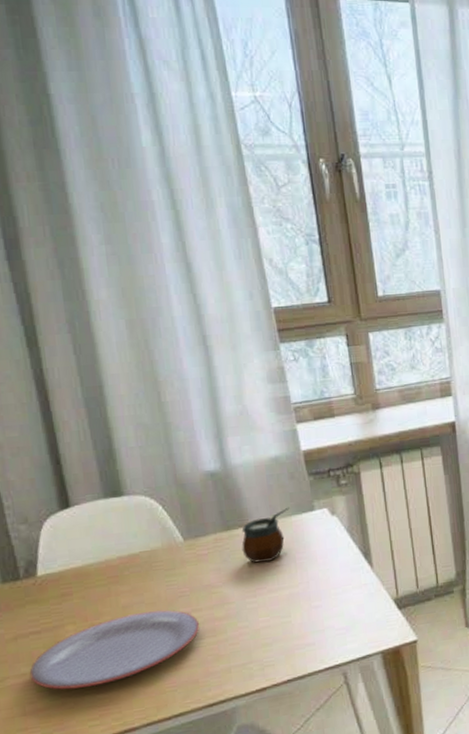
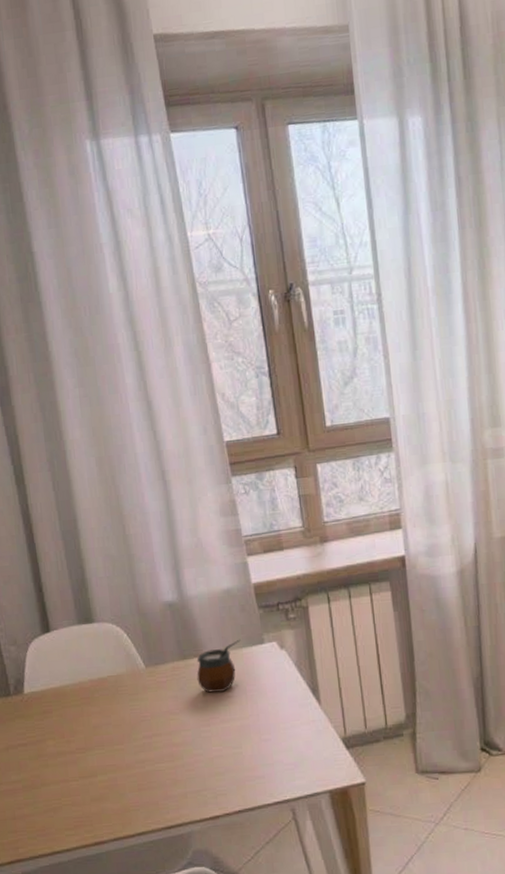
plate: present [29,609,200,690] -> none [18,732,160,800]

